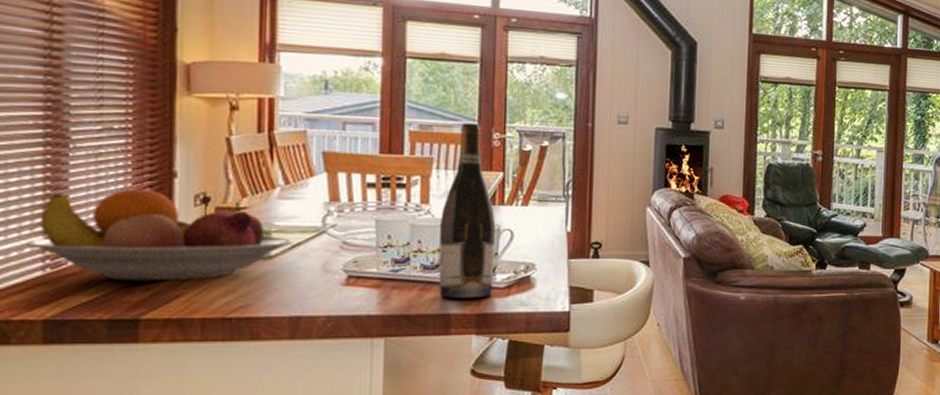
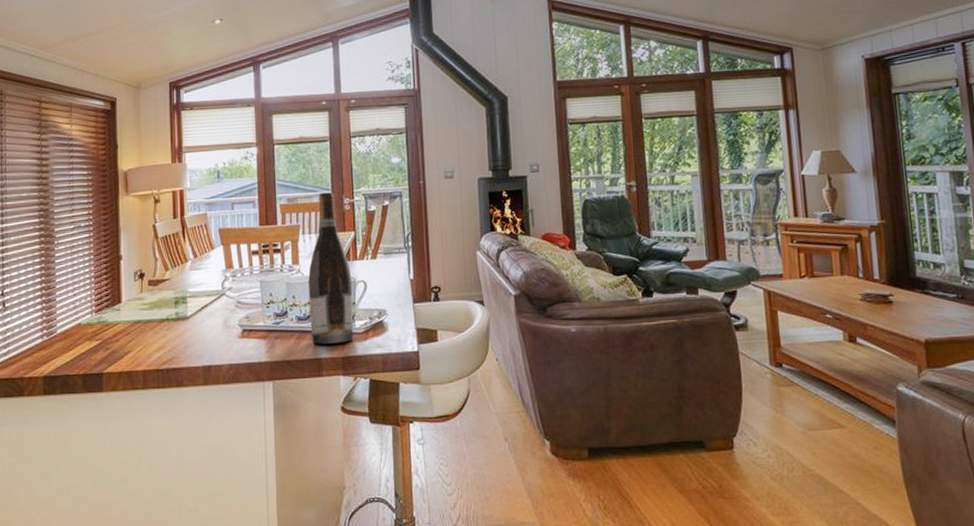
fruit bowl: present [27,188,294,281] -> none [32,270,202,344]

